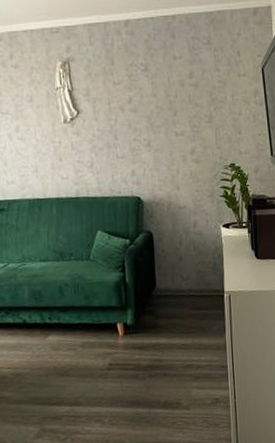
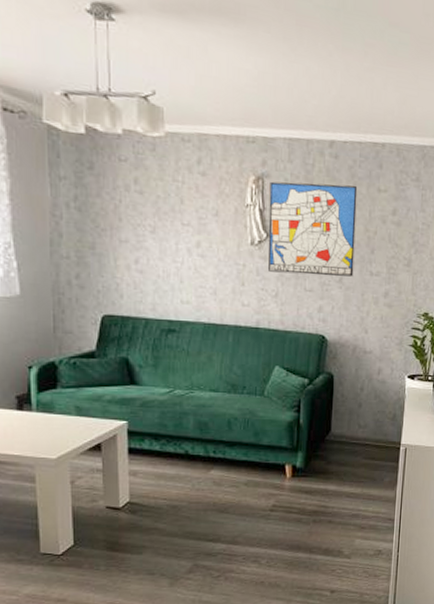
wall art: none [75,57,160,145] -> present [268,181,358,277]

